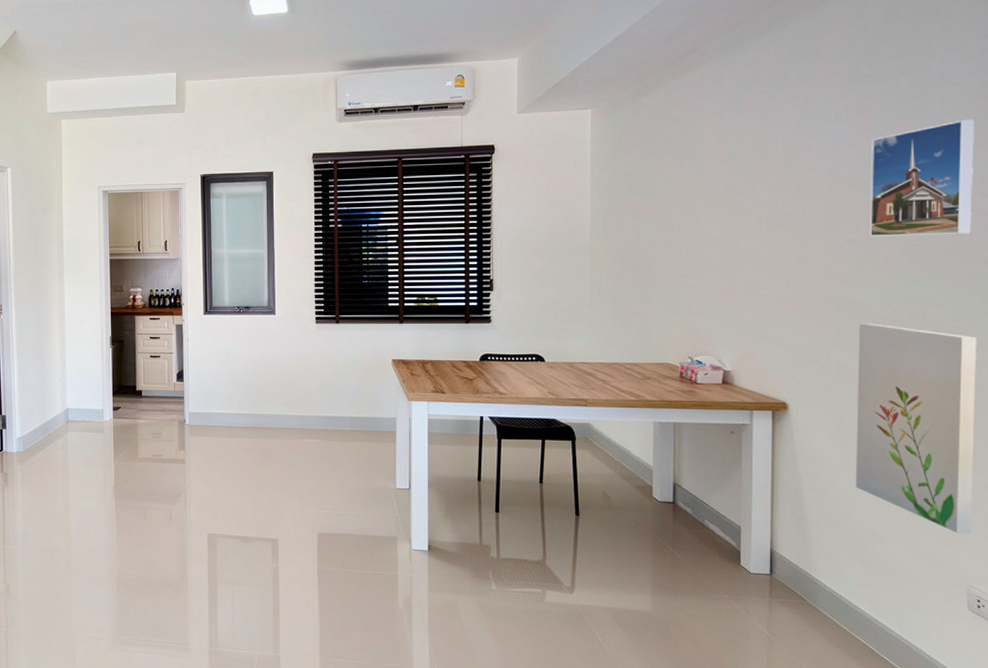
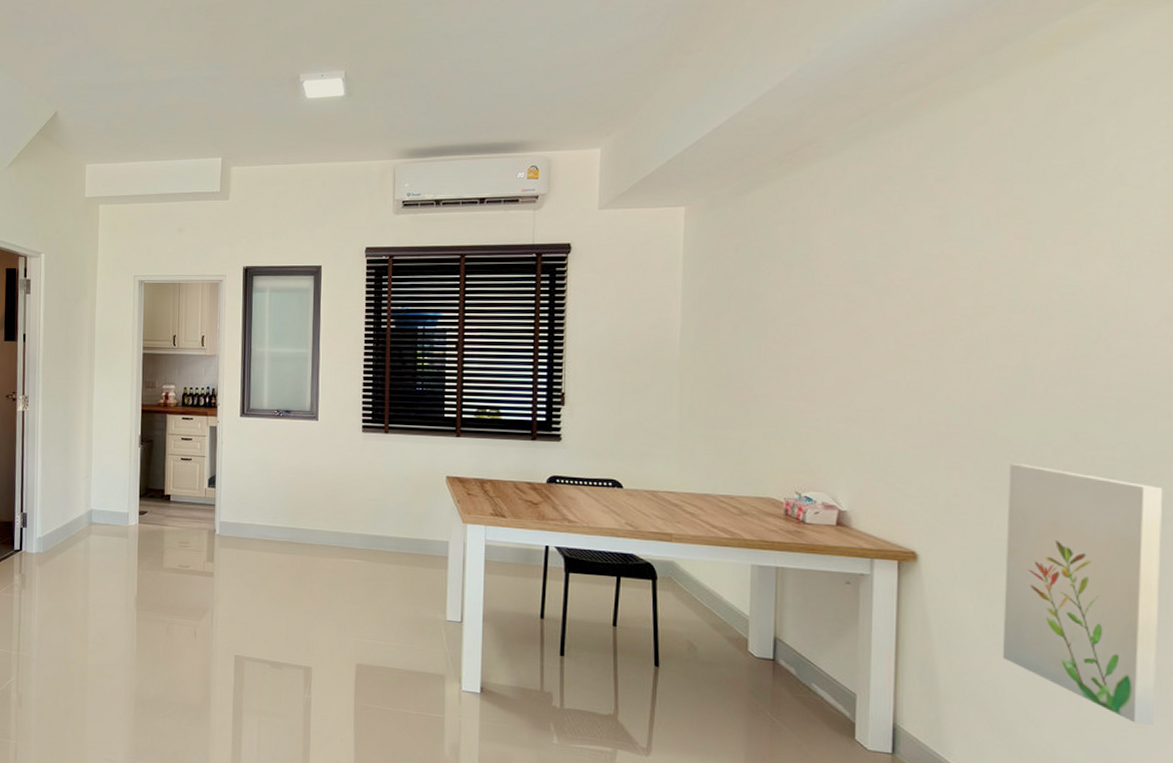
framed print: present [869,119,974,237] -> none [1024,229,1161,365]

